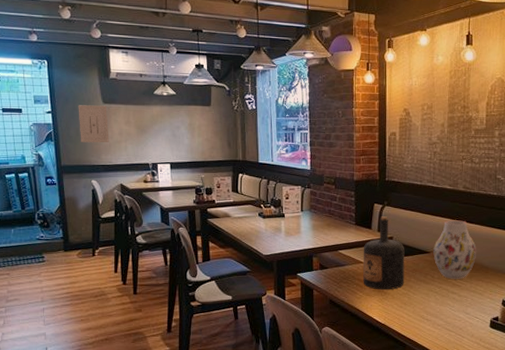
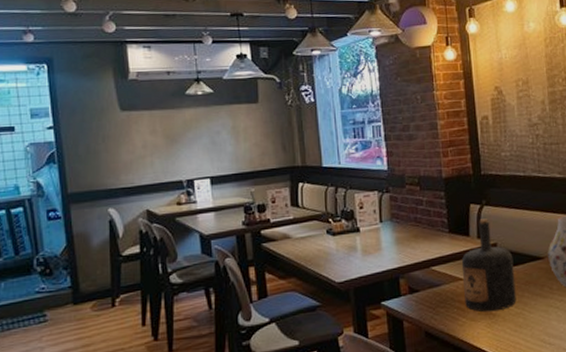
wall art: present [78,105,109,143] -> none [88,113,130,162]

